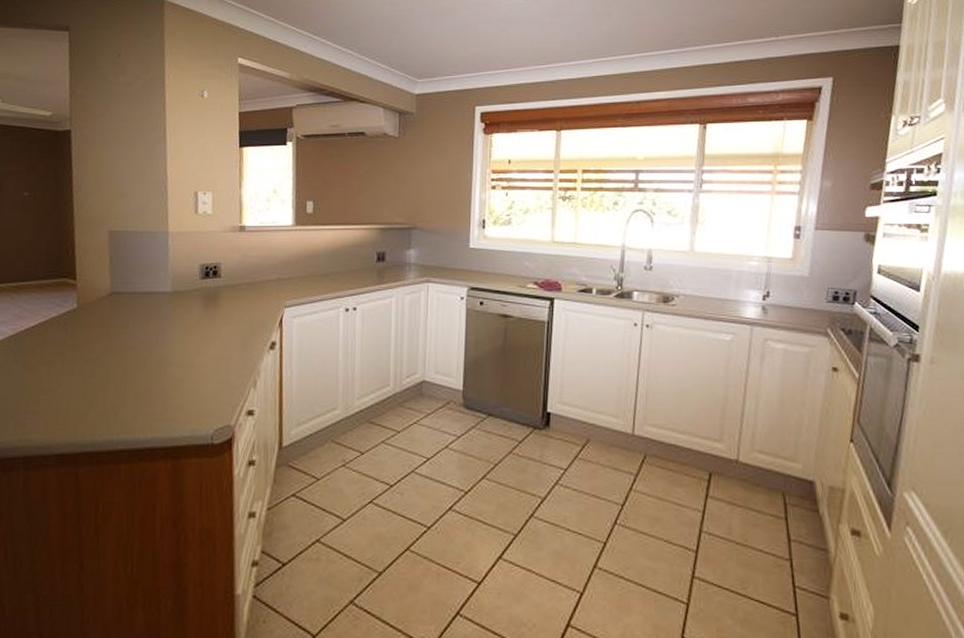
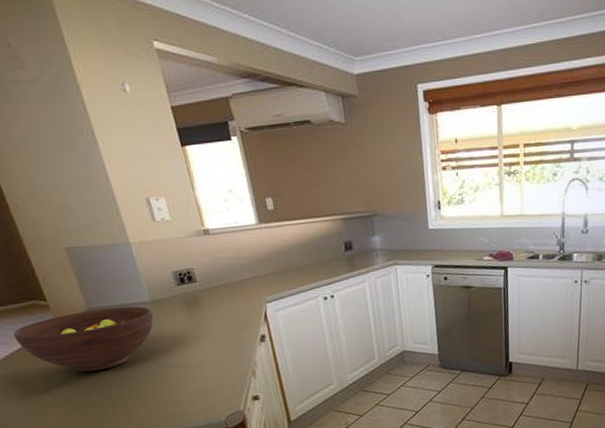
fruit bowl: none [35,294,170,358] -> present [13,306,154,372]

